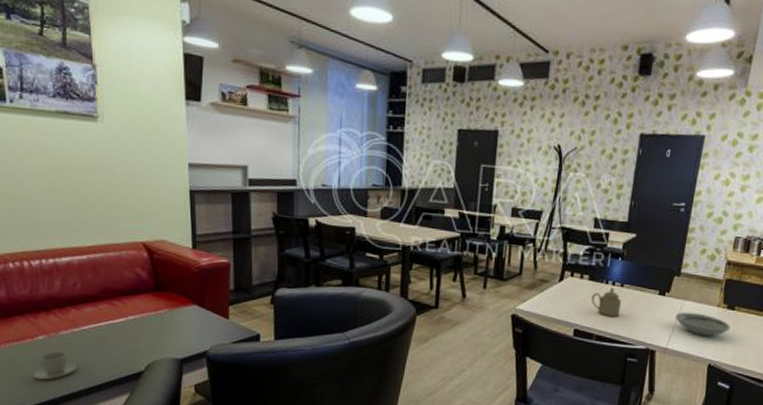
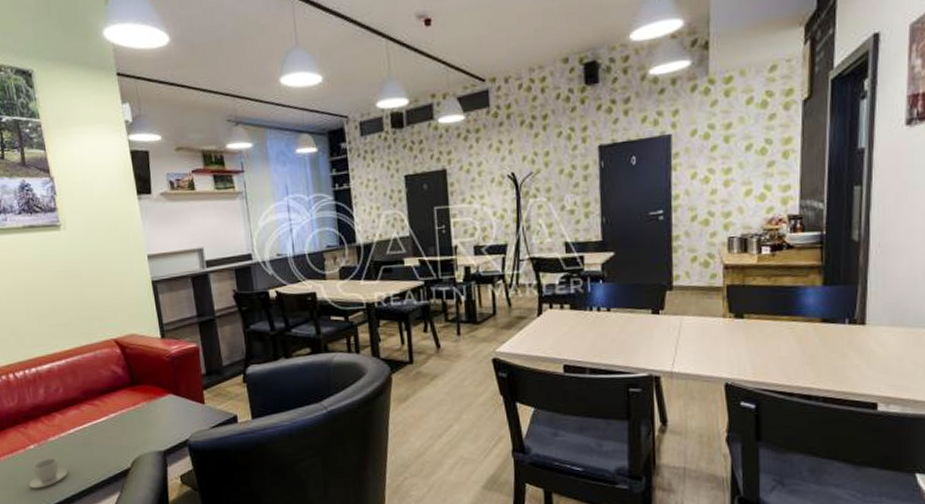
sugar bowl: present [591,287,622,318] -> none [577,313,612,347]
saucer: present [675,312,730,337] -> none [676,327,743,353]

